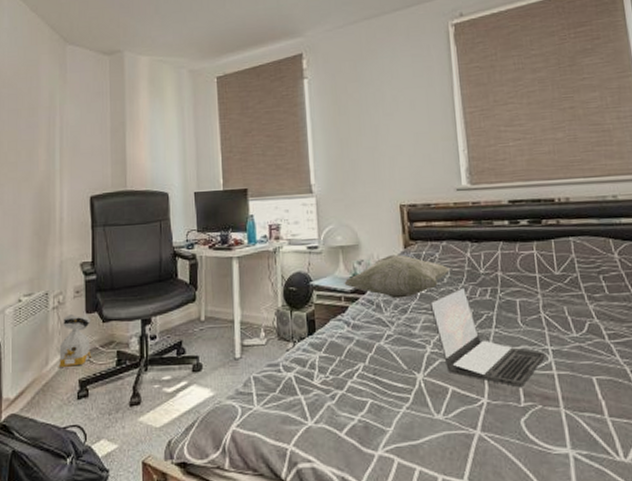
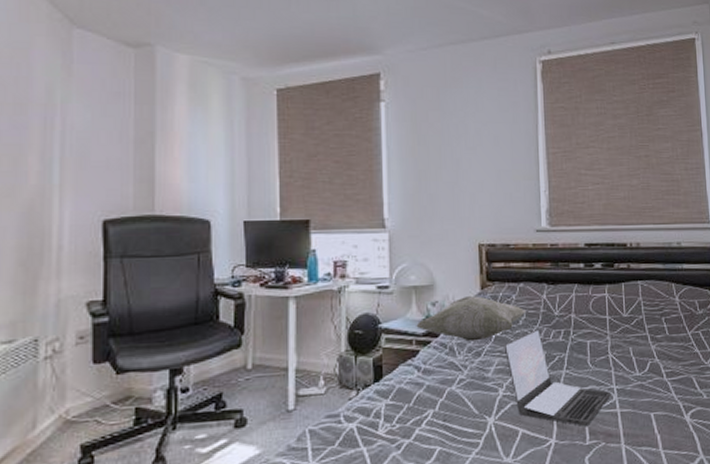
bag: present [58,313,92,367] -> none [50,364,101,431]

